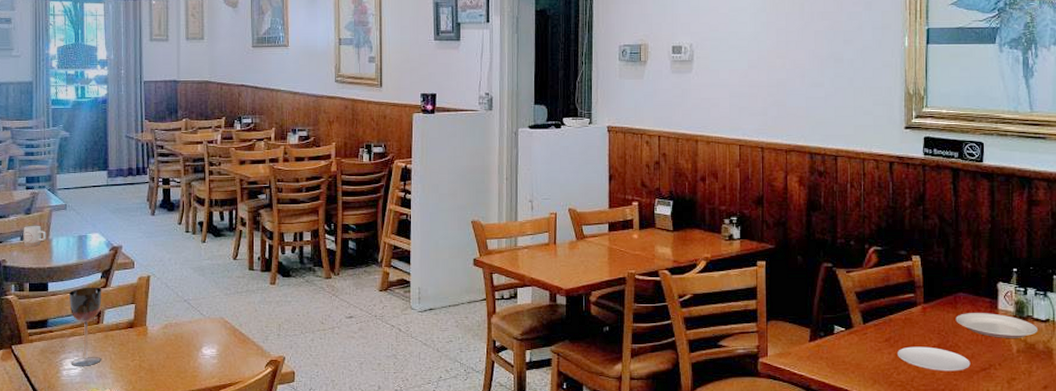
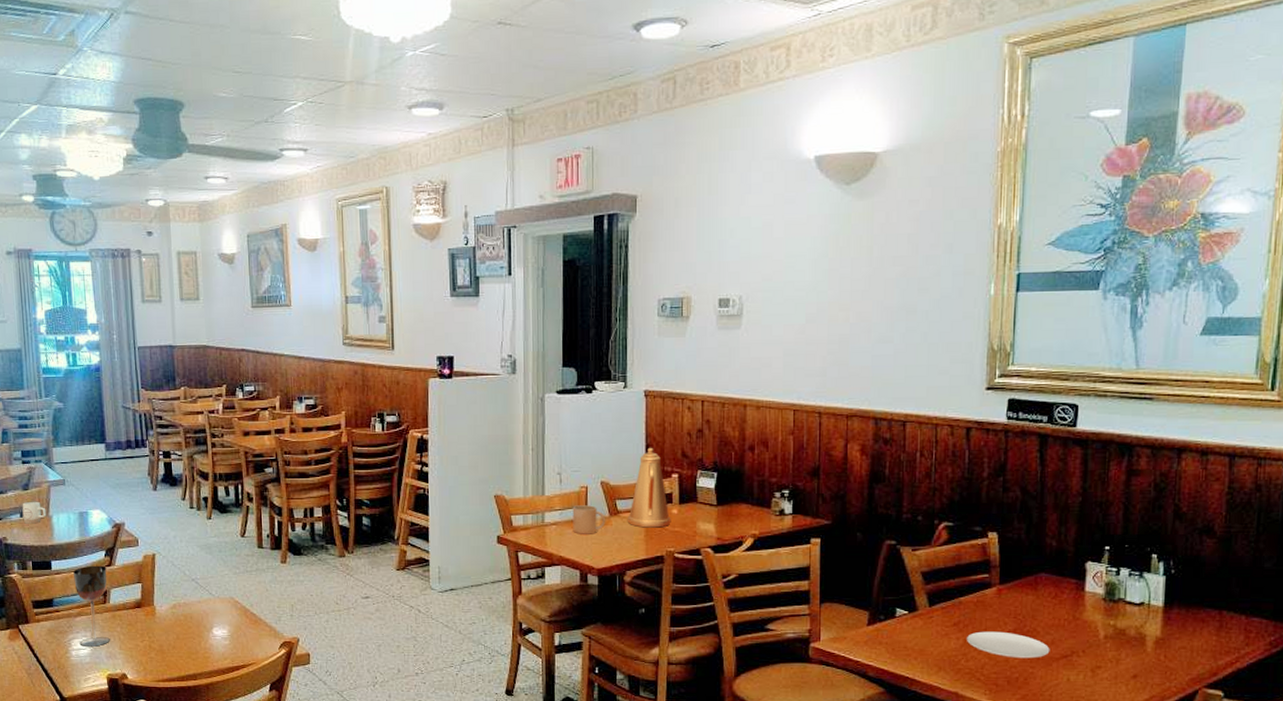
mug: none [543,230,573,257] -> present [572,505,606,534]
coffee pot: none [592,177,632,251] -> present [627,447,671,528]
plate: present [955,313,1037,338] -> none [1035,595,1130,623]

